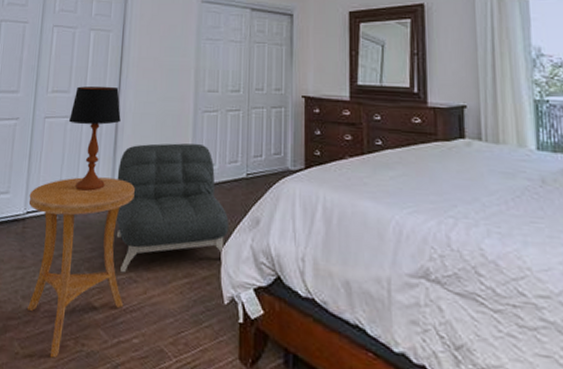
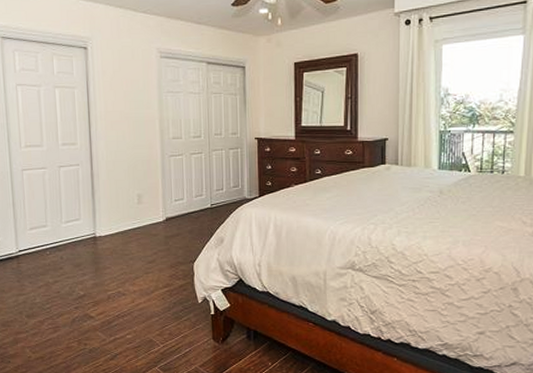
side table: present [28,177,135,358] -> none [19,217,116,357]
table lamp: present [68,86,121,191] -> none [45,139,95,229]
armchair: present [116,143,229,273] -> none [97,184,199,289]

